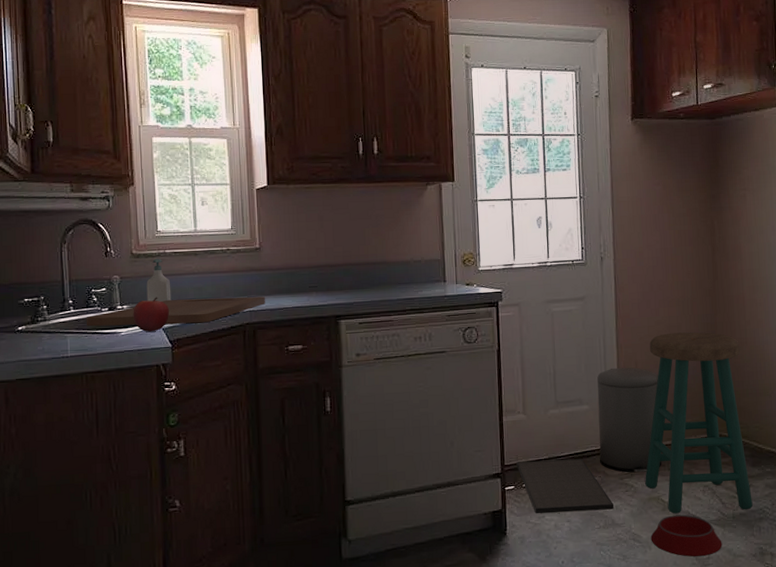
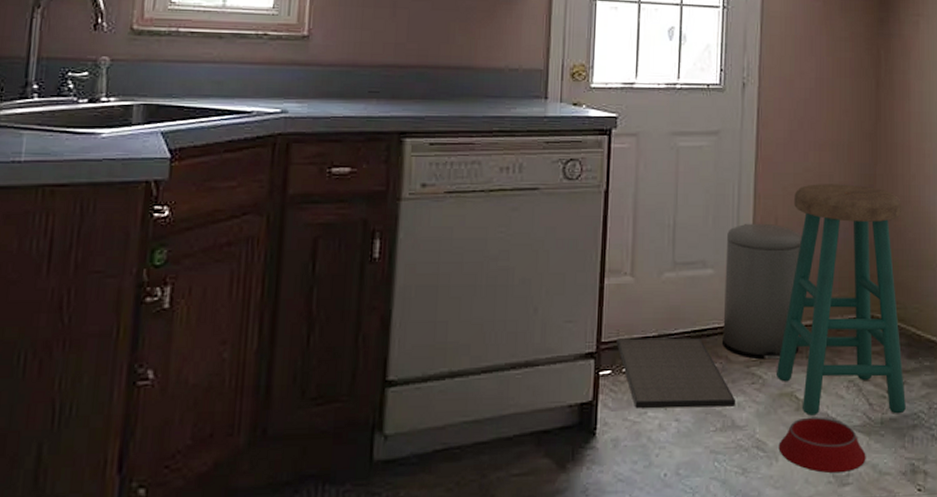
cutting board: present [86,296,265,327] -> none [53,94,308,129]
fruit: present [133,297,170,333] -> none [121,89,175,136]
soap bottle: present [146,258,172,302] -> none [144,38,181,97]

